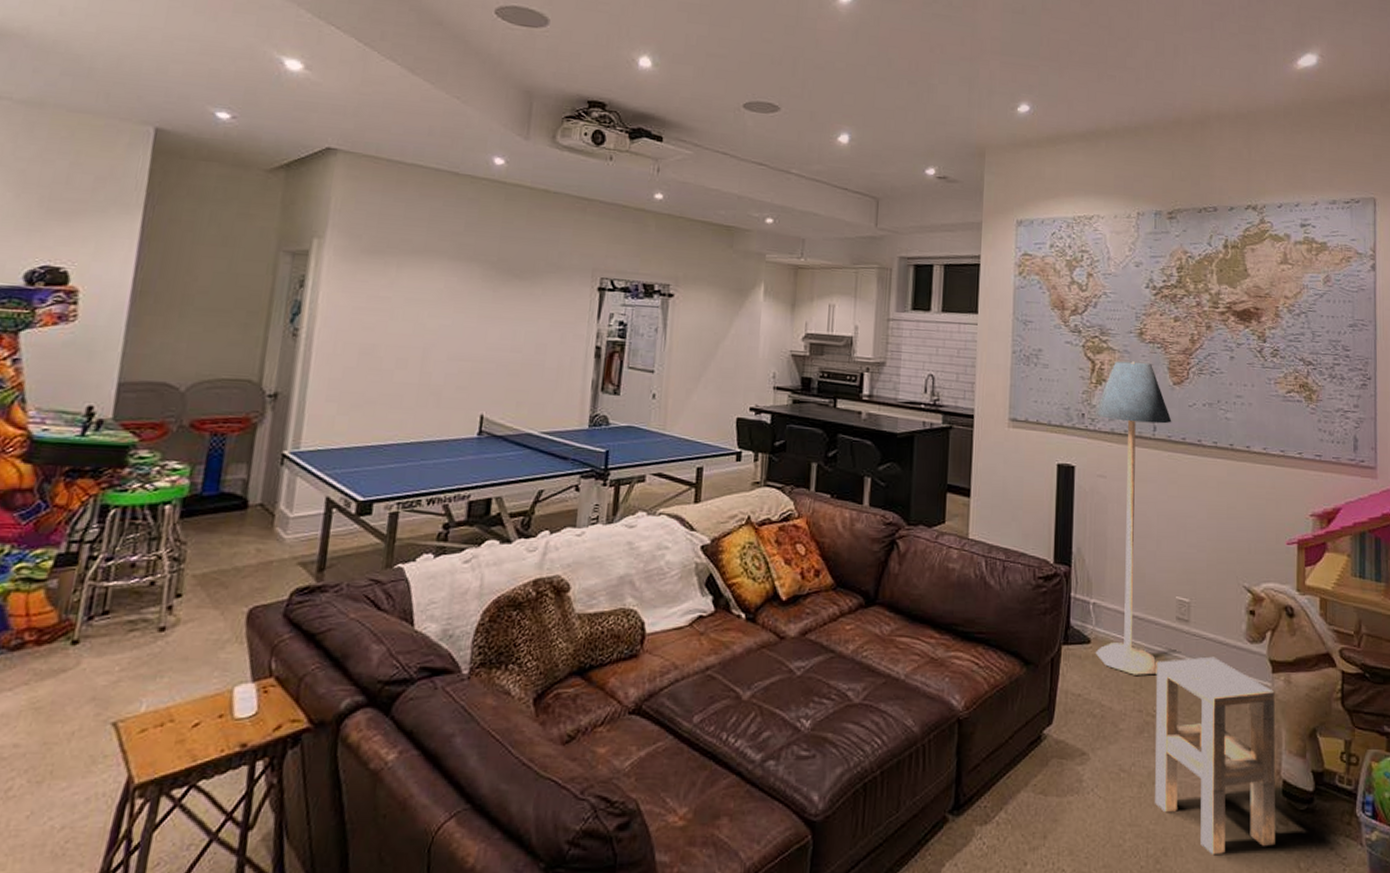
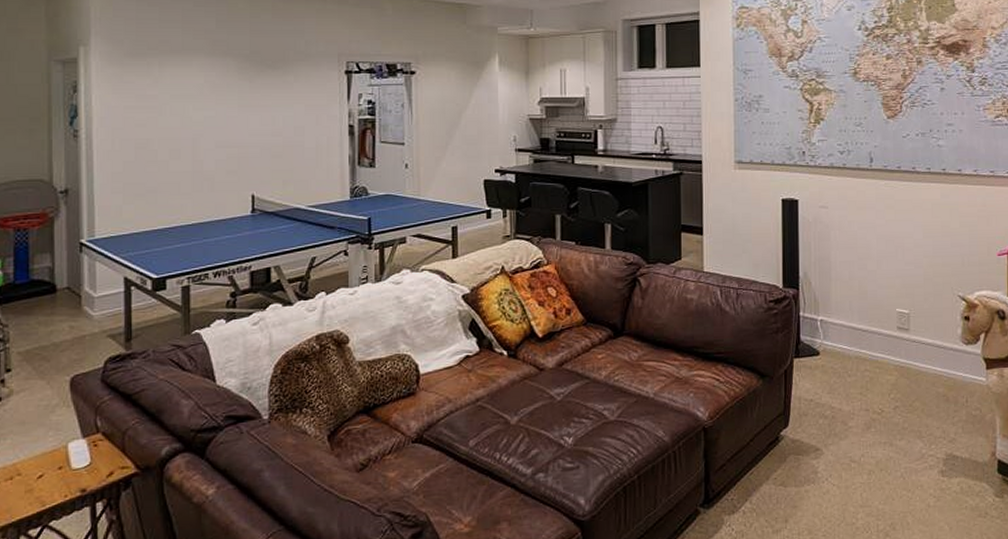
floor lamp: present [1094,361,1172,675] -> none [814,100,887,380]
side table: present [1155,656,1275,856] -> none [880,359,992,527]

